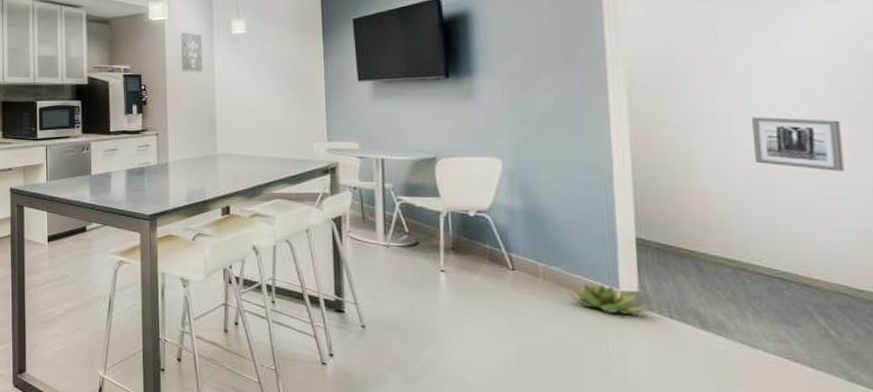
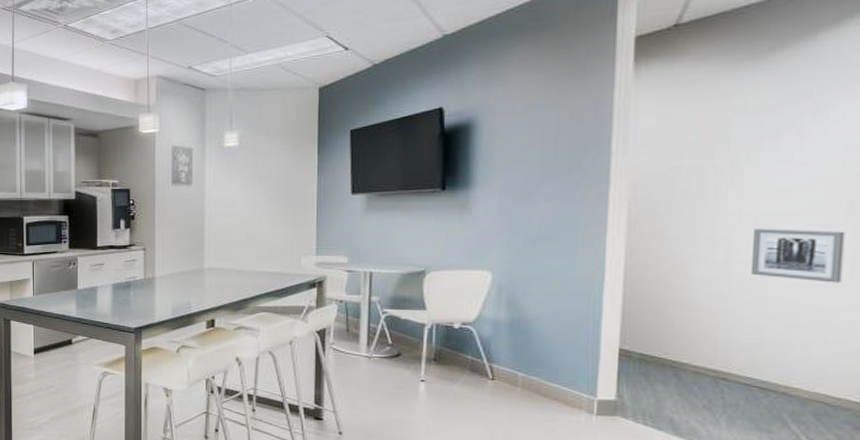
decorative plant: present [568,283,649,314] -> none [545,392,624,421]

